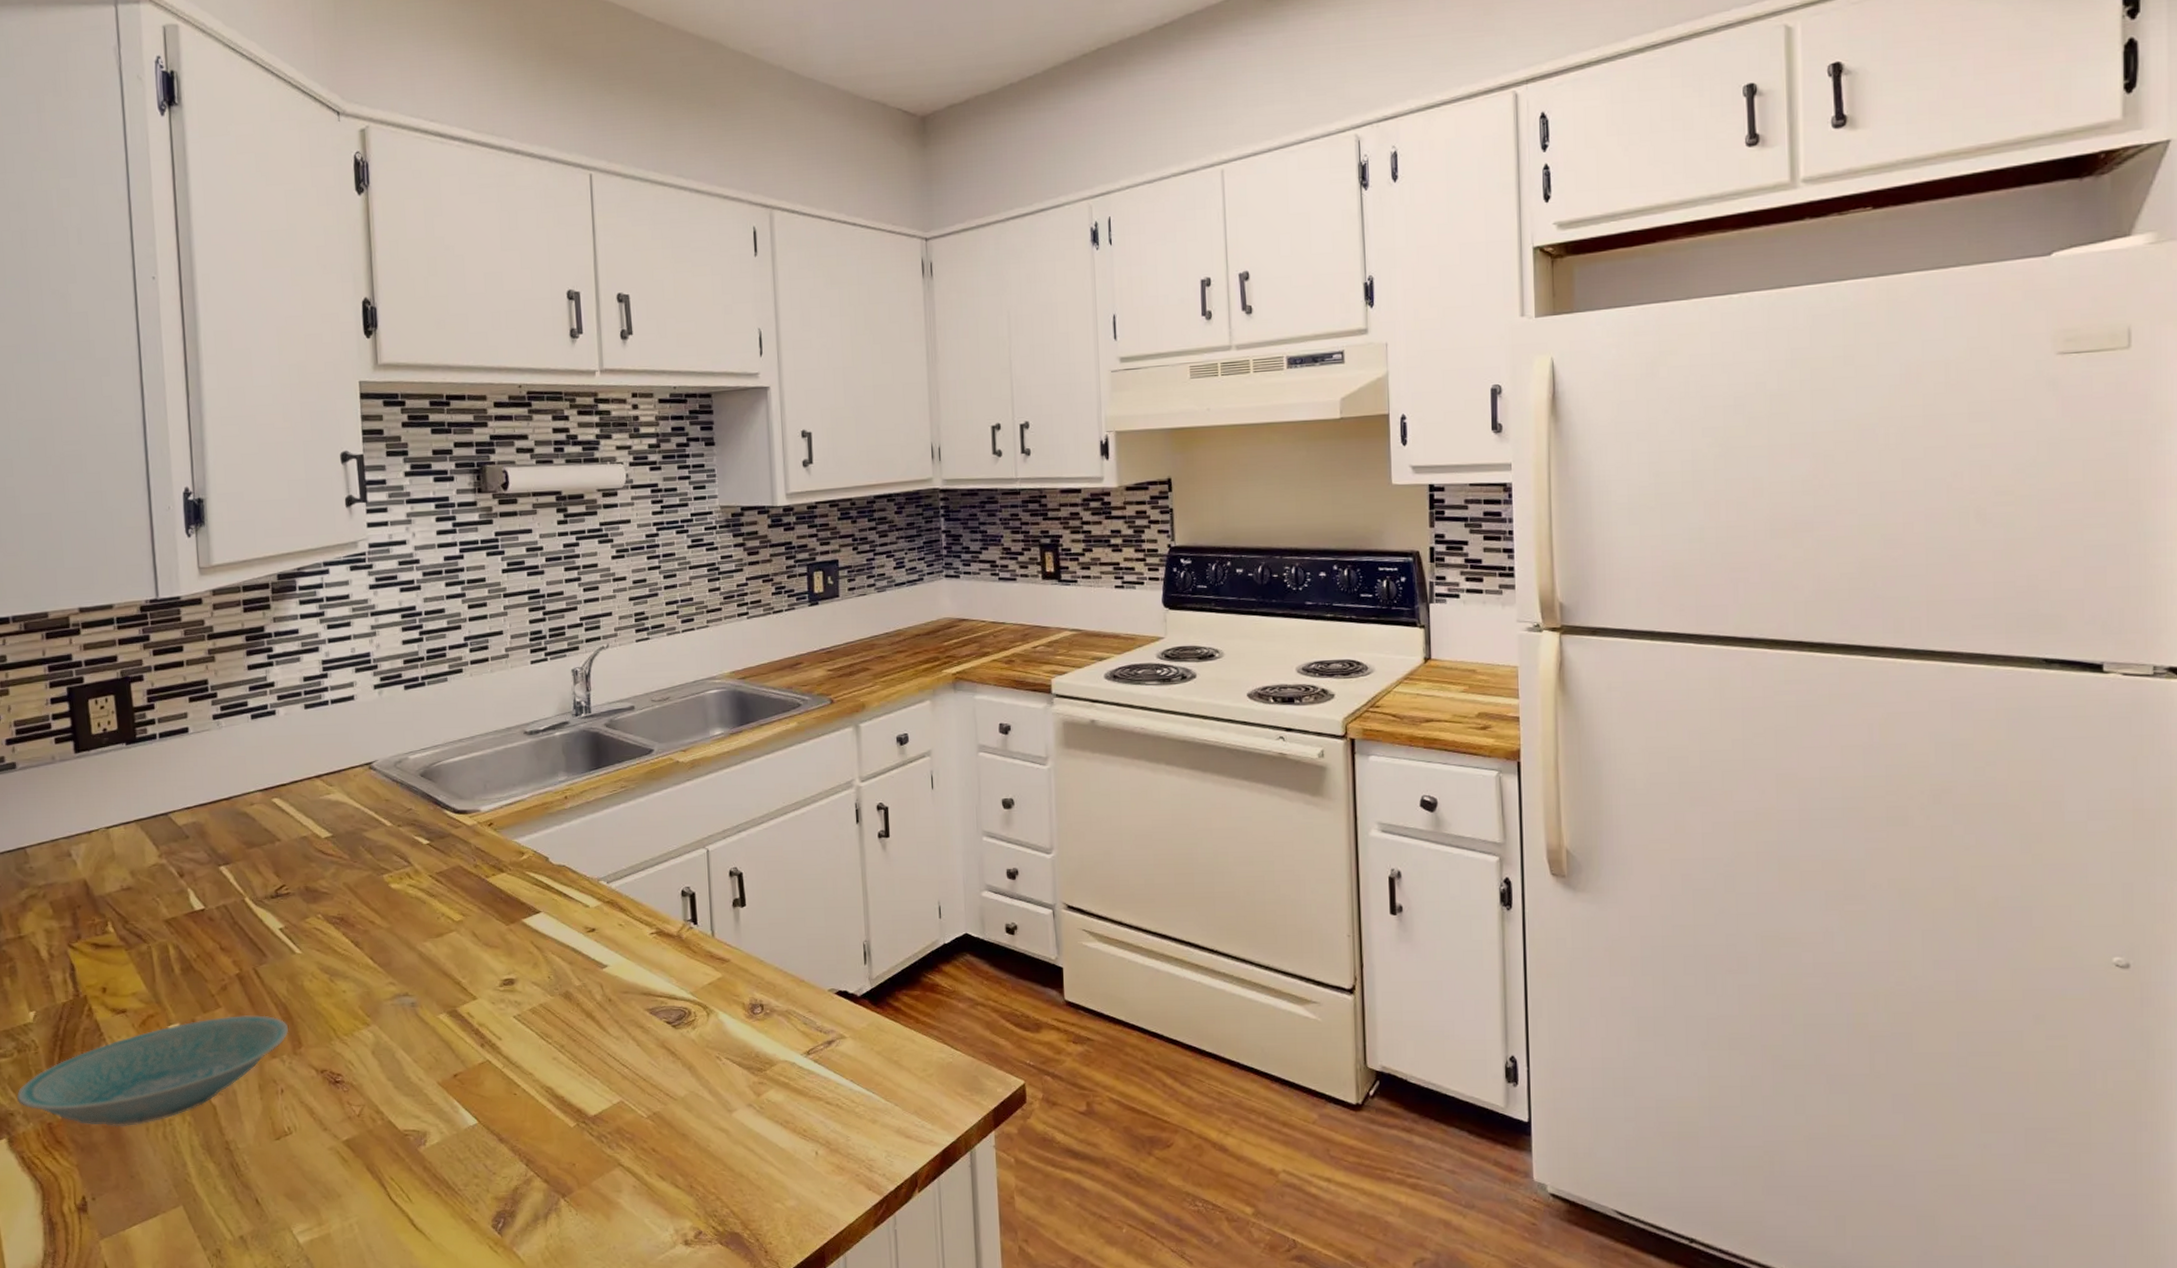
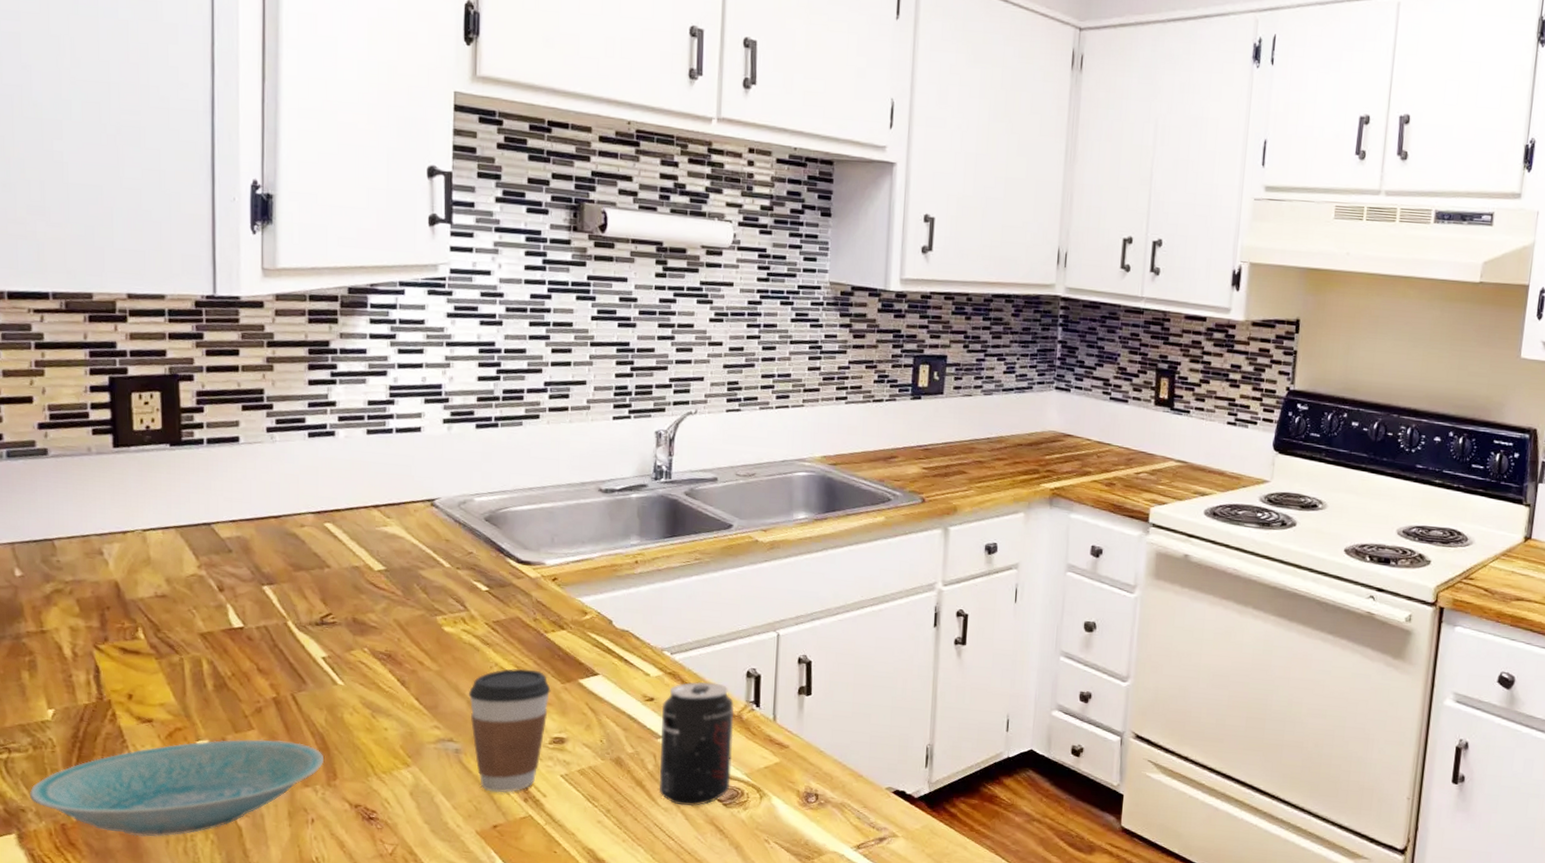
coffee cup: none [419,915,497,1042] -> present [468,669,551,794]
beverage can: none [603,906,677,1032] -> present [659,681,735,807]

